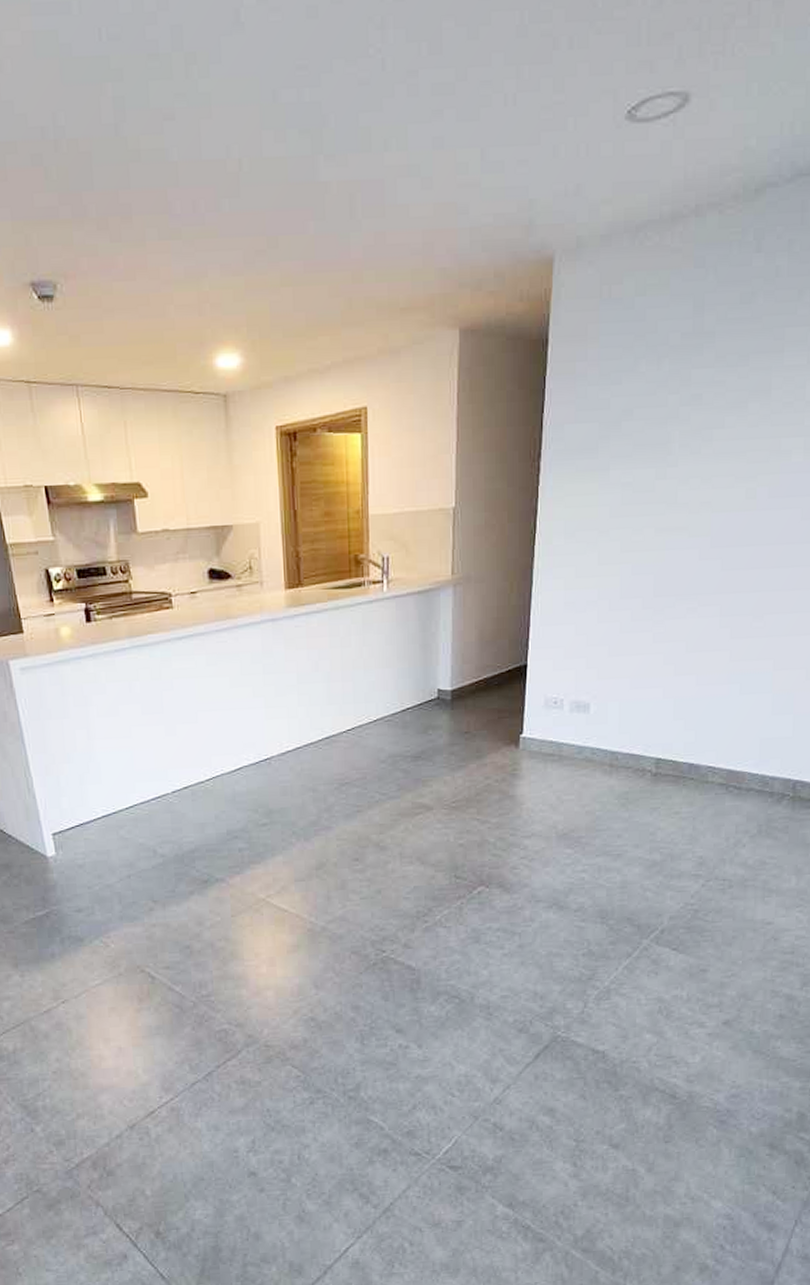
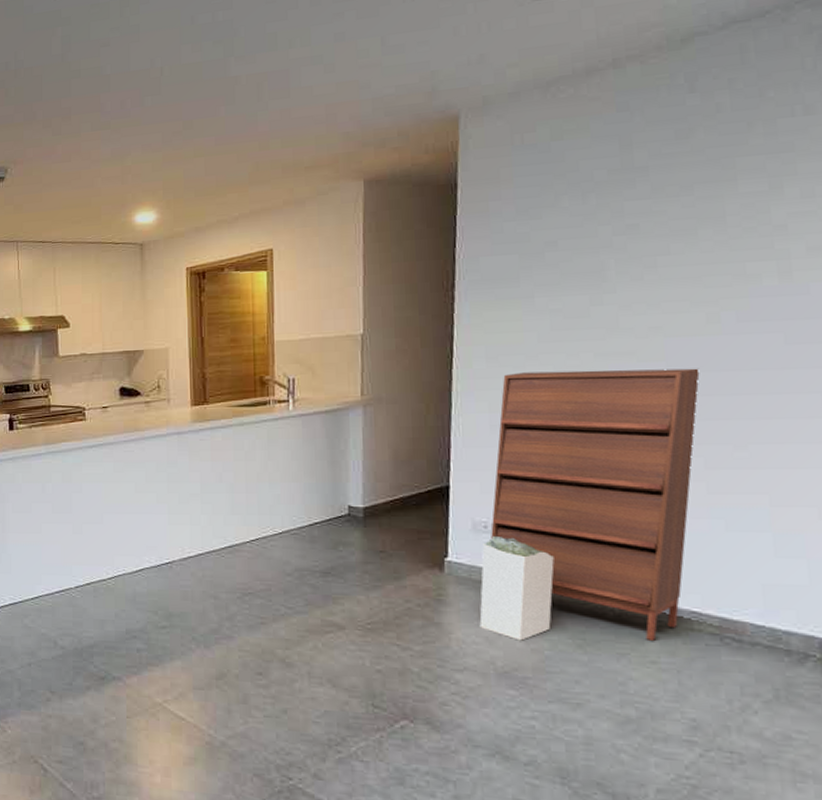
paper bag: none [546,710,609,805] -> present [479,535,554,641]
shoe cabinet: none [560,543,736,794] -> present [491,368,700,640]

